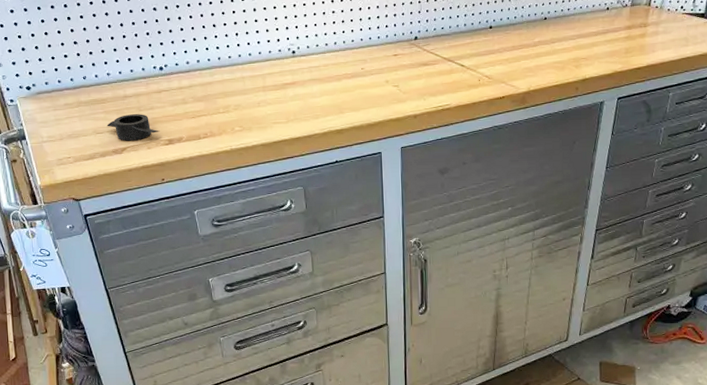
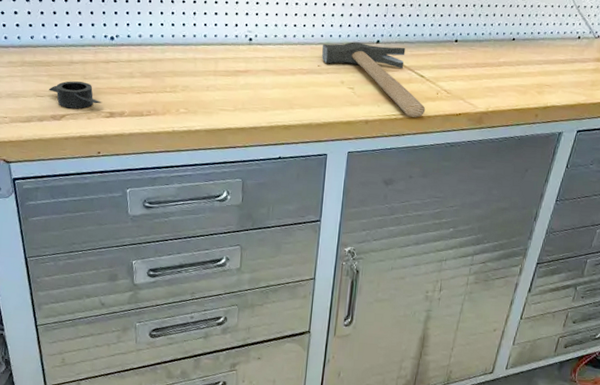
claw hammer: none [363,40,470,106] -> present [322,42,426,118]

